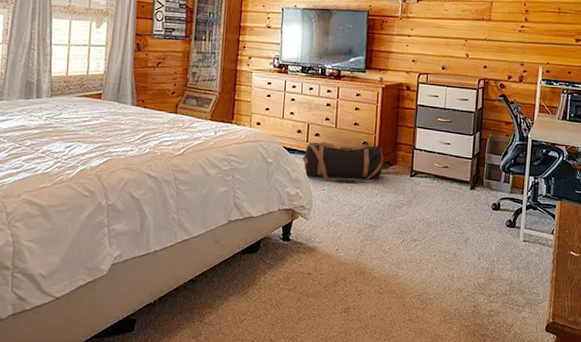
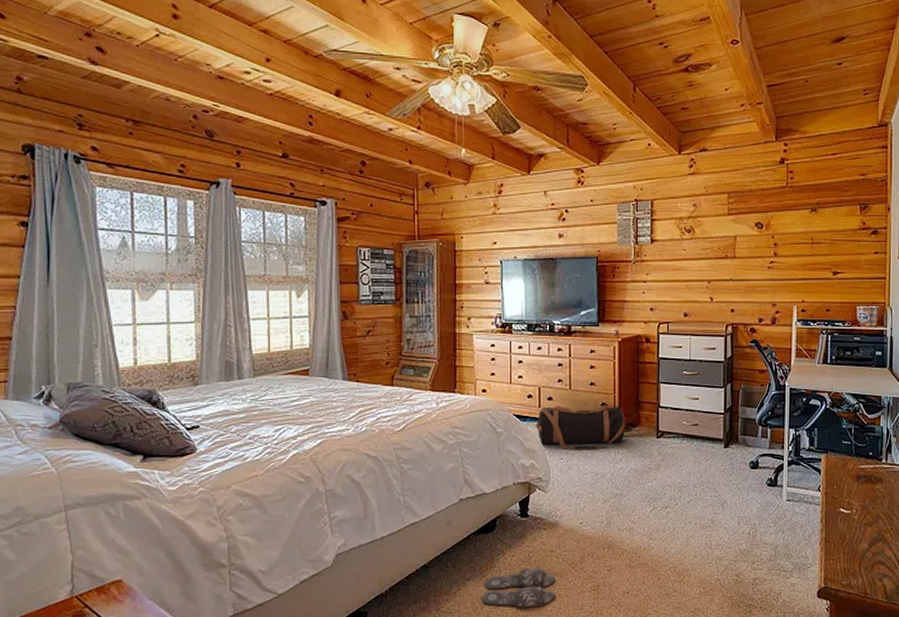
slippers: none [241,287,310,325] -> present [481,567,555,608]

